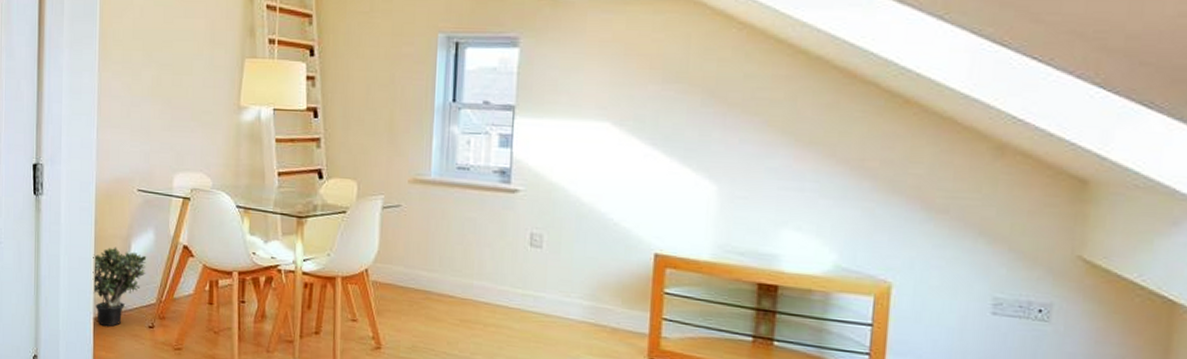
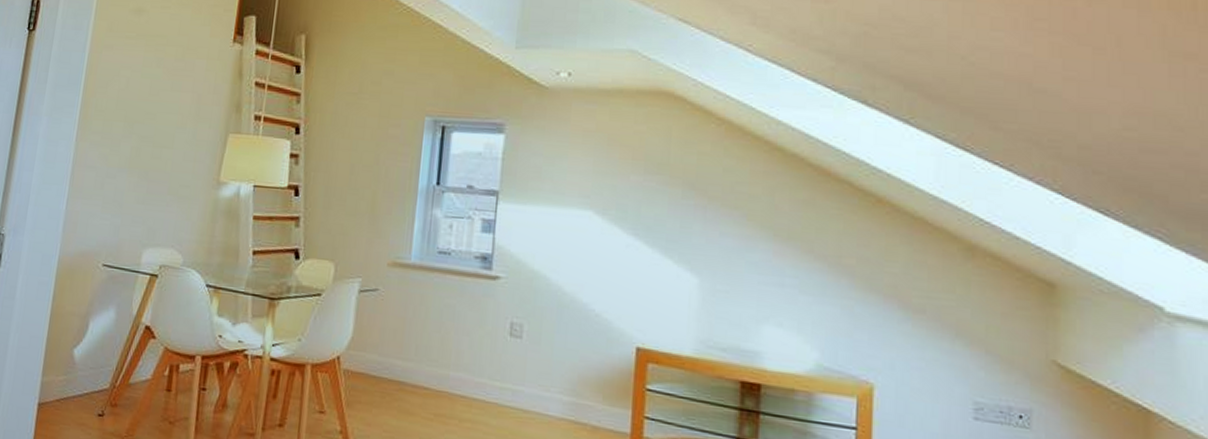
potted plant: present [92,247,147,327] -> none [41,325,105,414]

